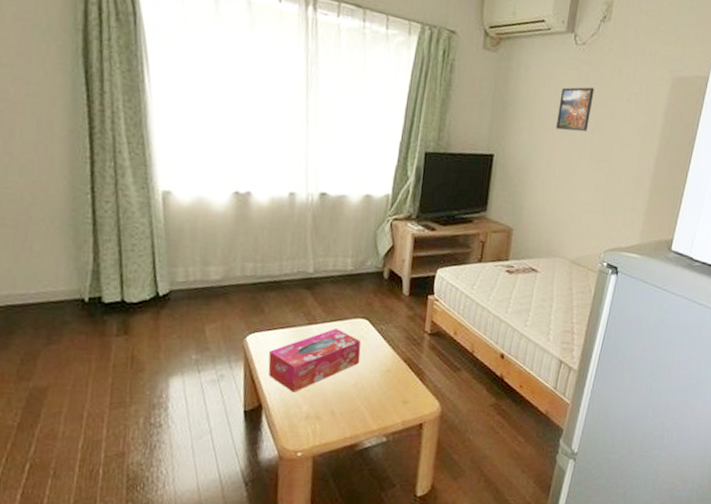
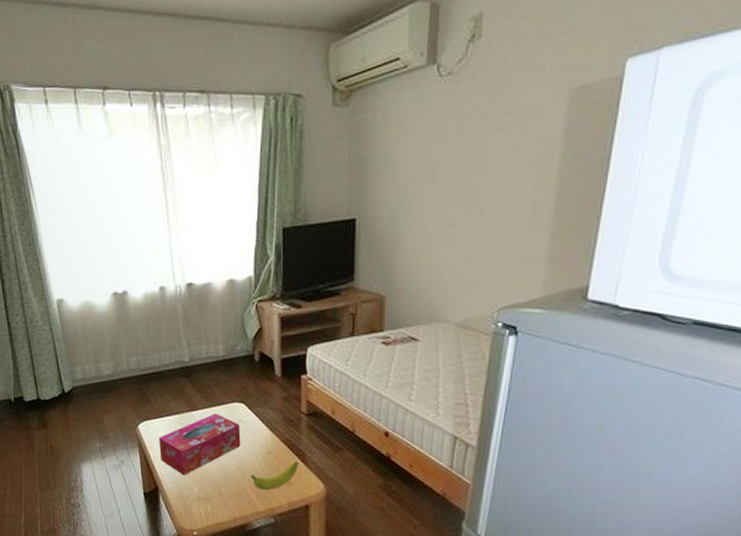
banana: none [366,379,417,409] -> present [250,461,298,490]
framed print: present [556,87,595,132] -> none [425,122,468,179]

